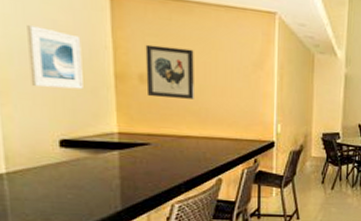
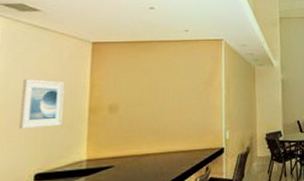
wall art: present [145,44,194,99] -> none [114,78,156,124]

